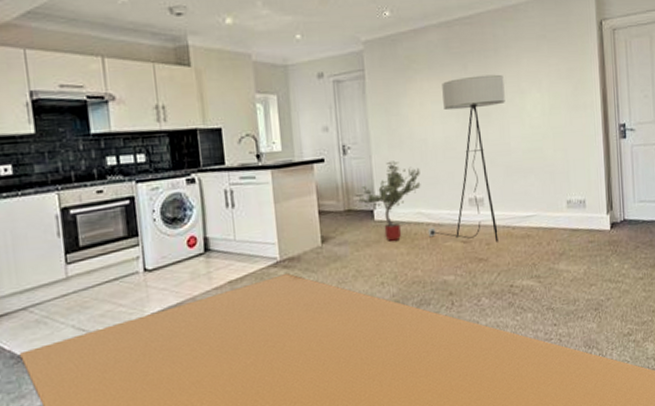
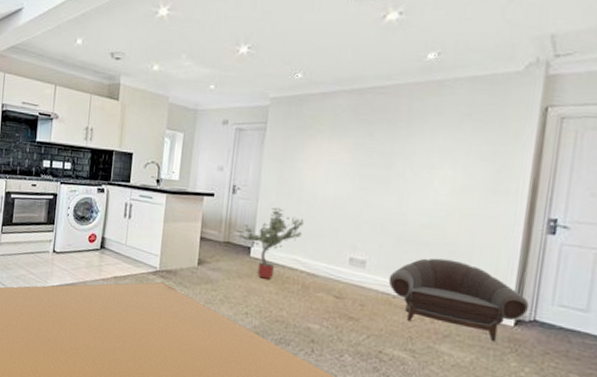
floor lamp: present [427,74,505,242] -> none [300,143,413,306]
armchair: none [506,179,618,250] -> present [388,258,529,342]

